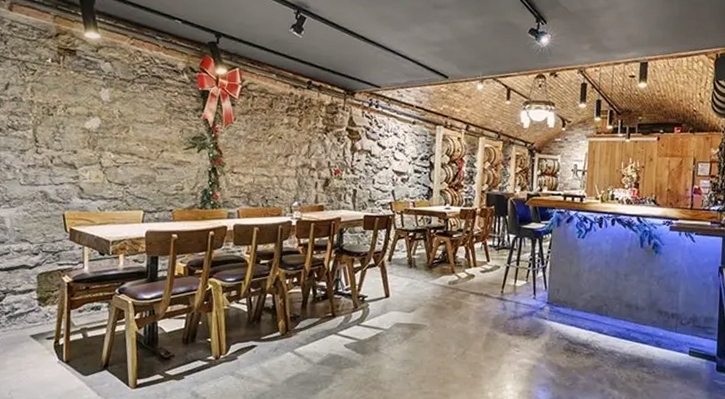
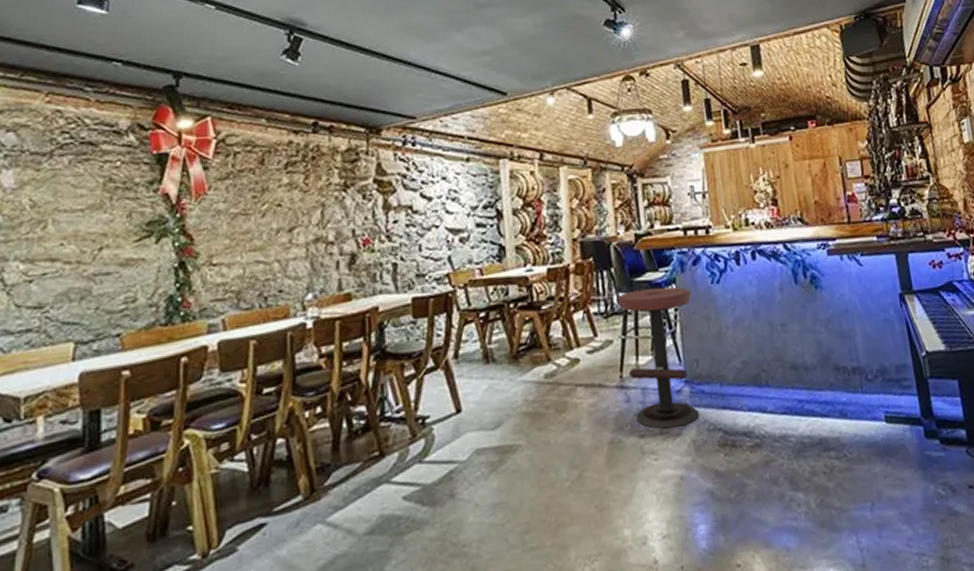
bar stool: none [507,234,562,332] -> present [617,287,700,429]

